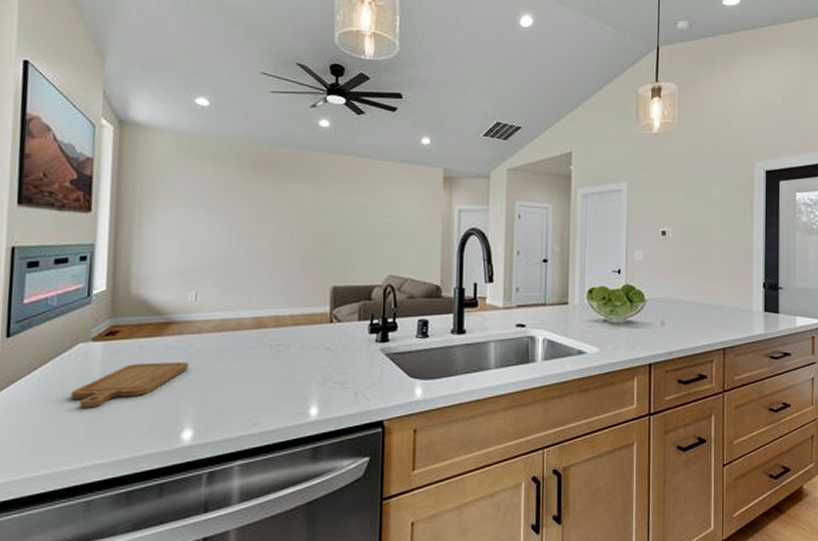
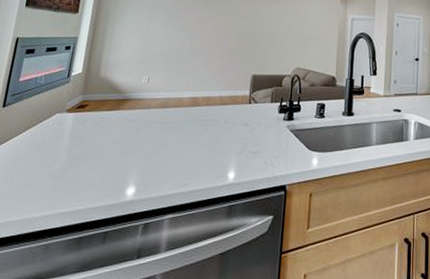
chopping board: present [71,361,188,408] -> none [44,131,137,166]

